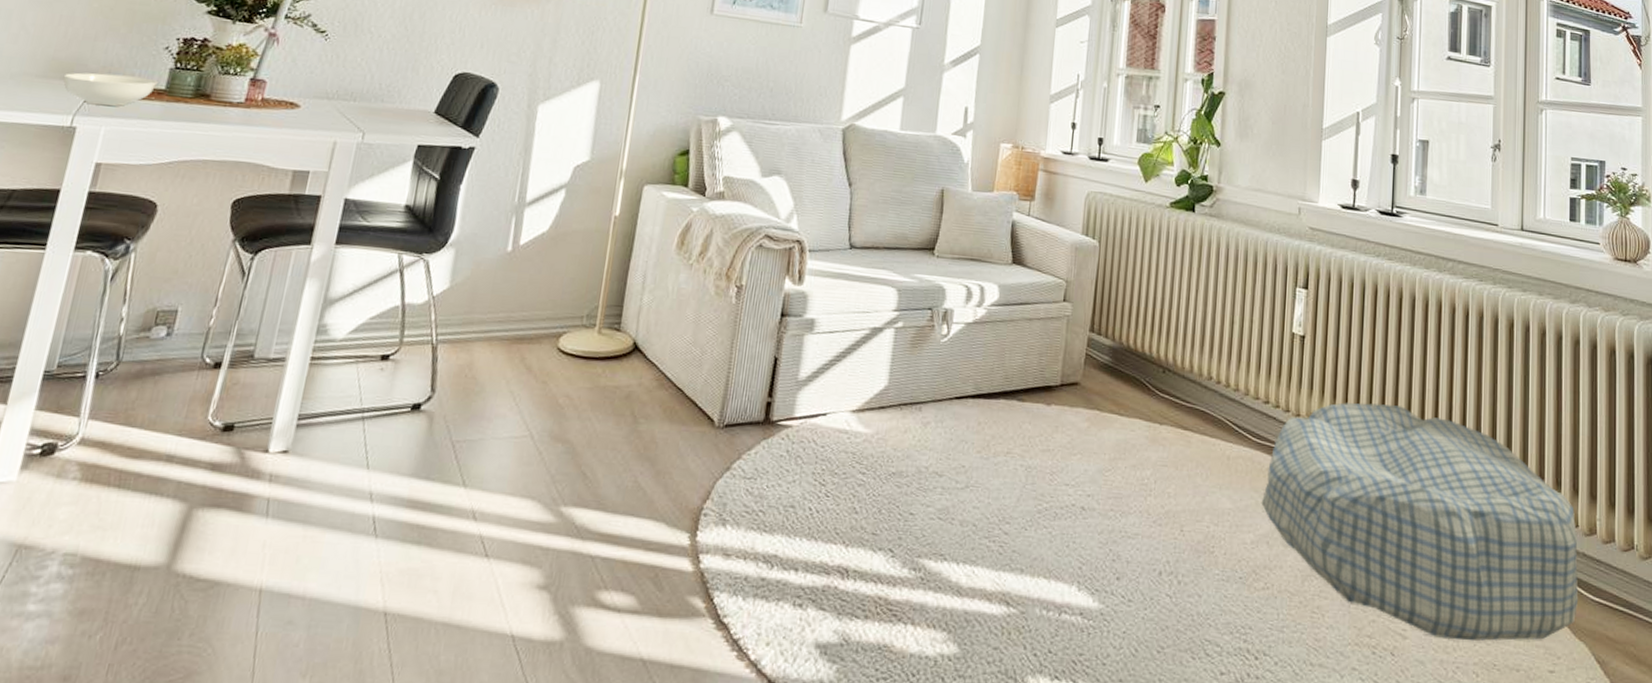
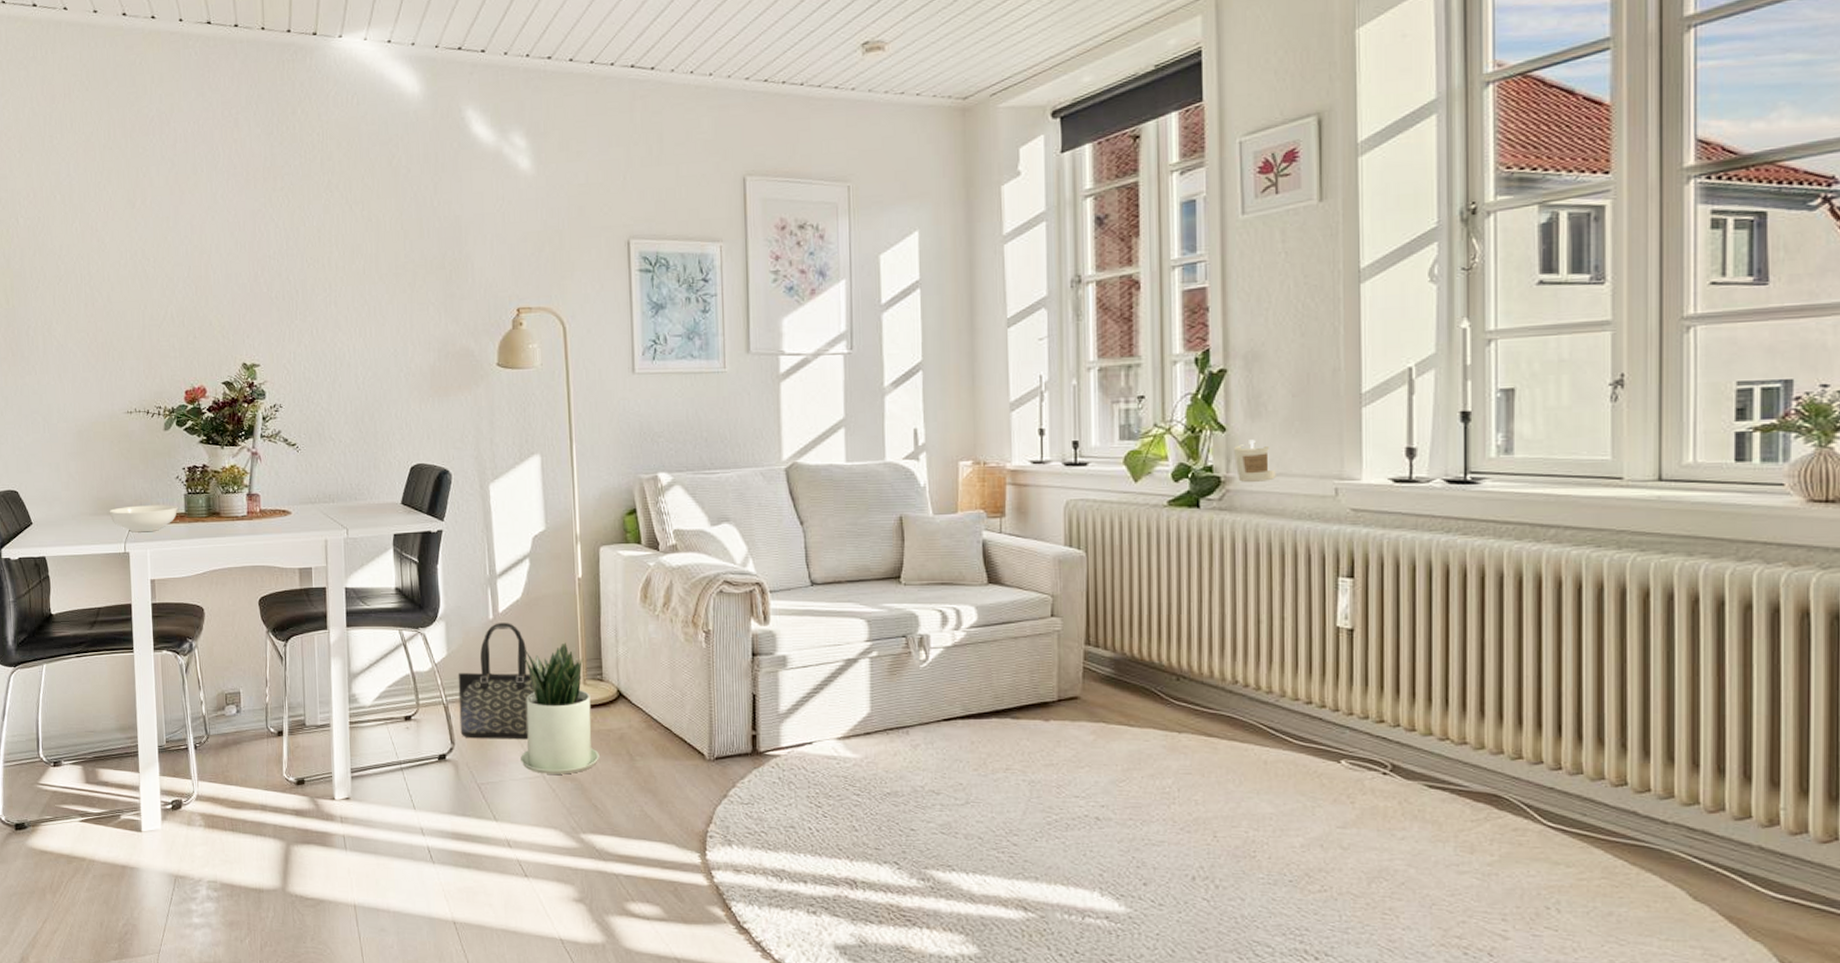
tote bag: none [445,256,543,392] -> present [458,623,534,740]
planter: none [509,285,604,435] -> present [521,642,599,775]
candle: none [1224,156,1256,195] -> present [1232,440,1276,483]
dog bed: present [1261,402,1579,641] -> none [1310,695,1753,942]

